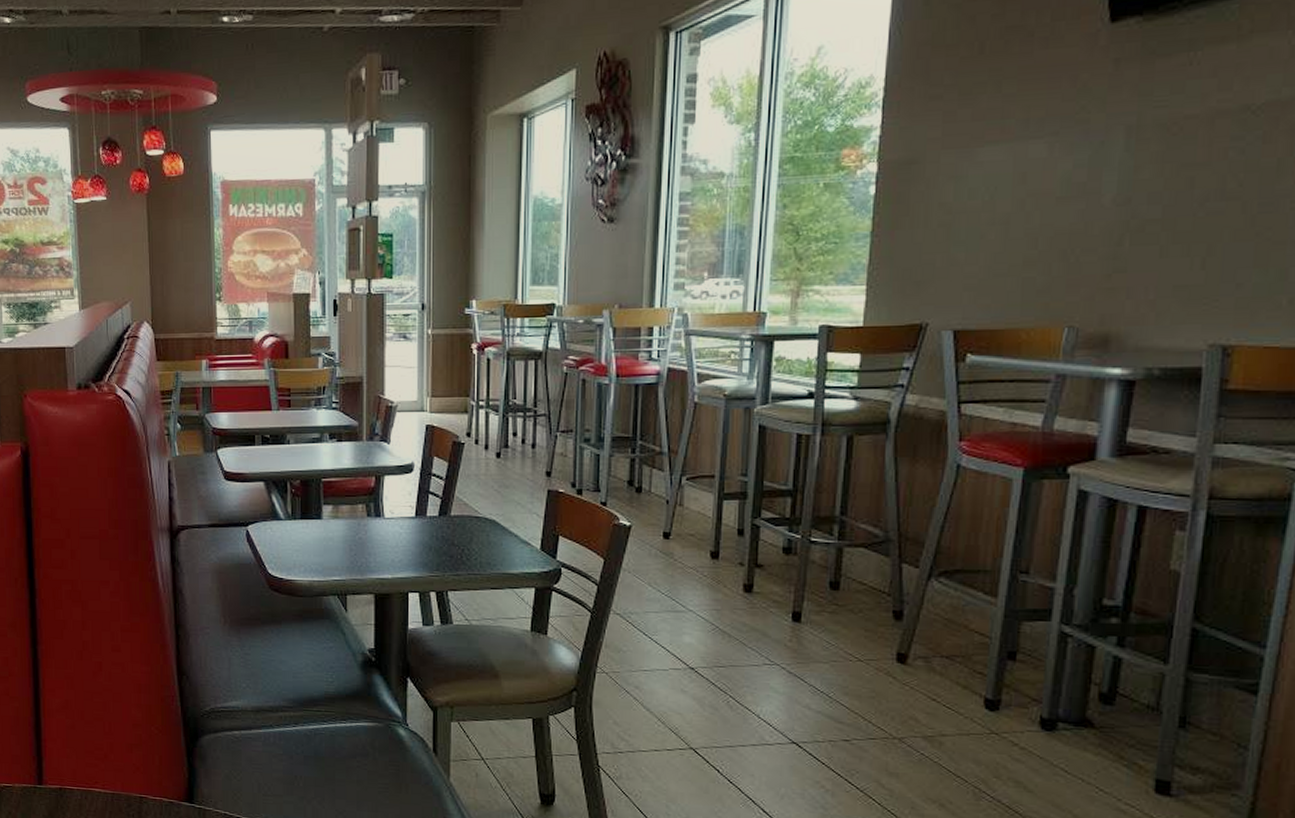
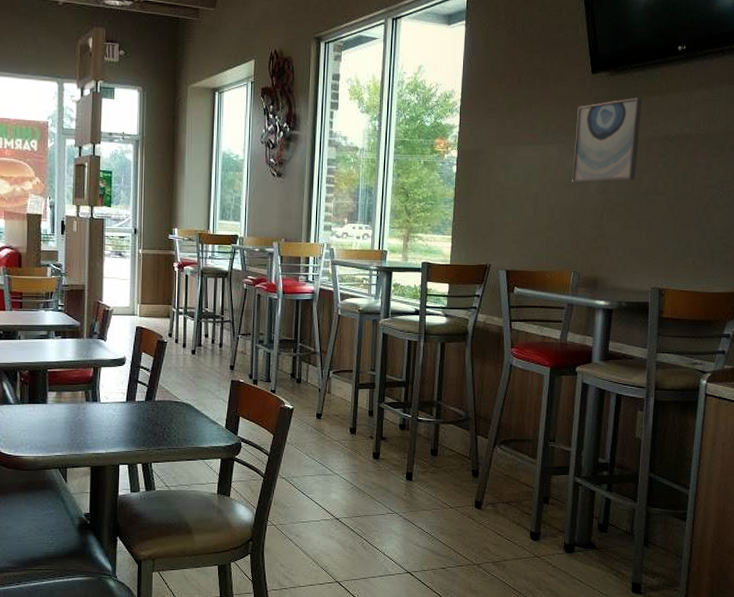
wall art: none [1069,49,1204,194] -> present [572,97,643,183]

